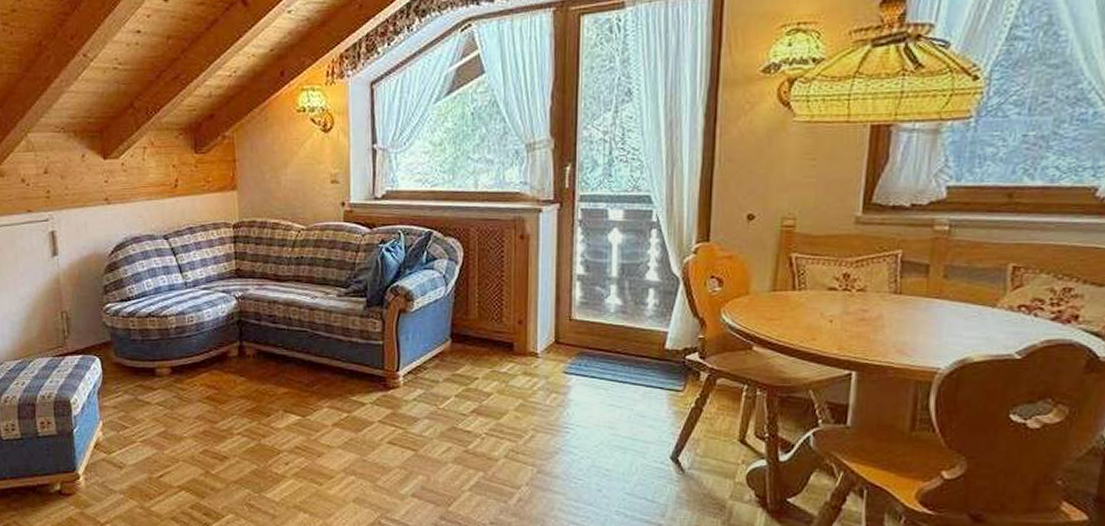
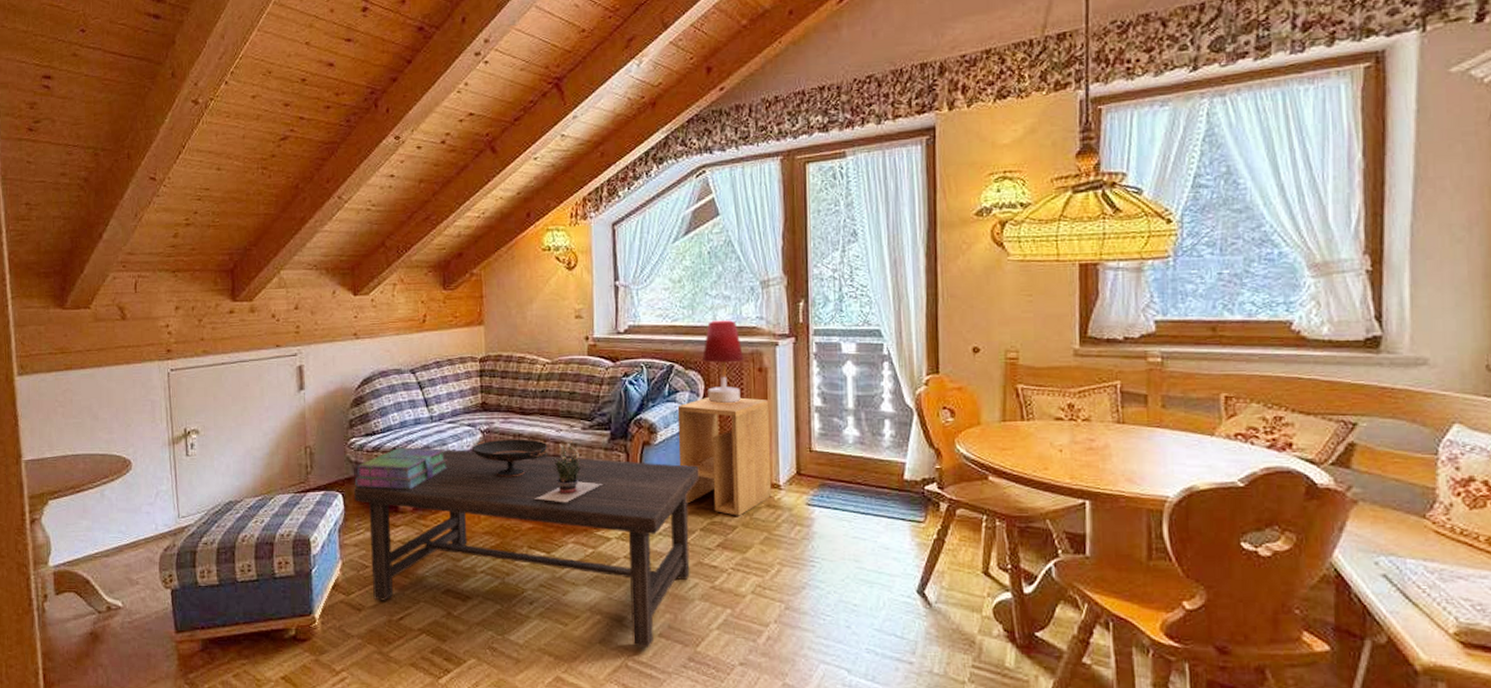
coffee table: none [110,315,456,507] -> present [353,449,699,648]
stack of books: none [112,313,202,355] -> present [355,447,447,490]
decorative bowl: none [227,305,303,343] -> present [472,439,548,477]
potted flower: none [289,307,358,369] -> present [534,440,603,503]
side table: none [435,265,530,383] -> present [677,397,772,516]
table lamp: none [462,185,506,271] -> present [702,320,745,403]

